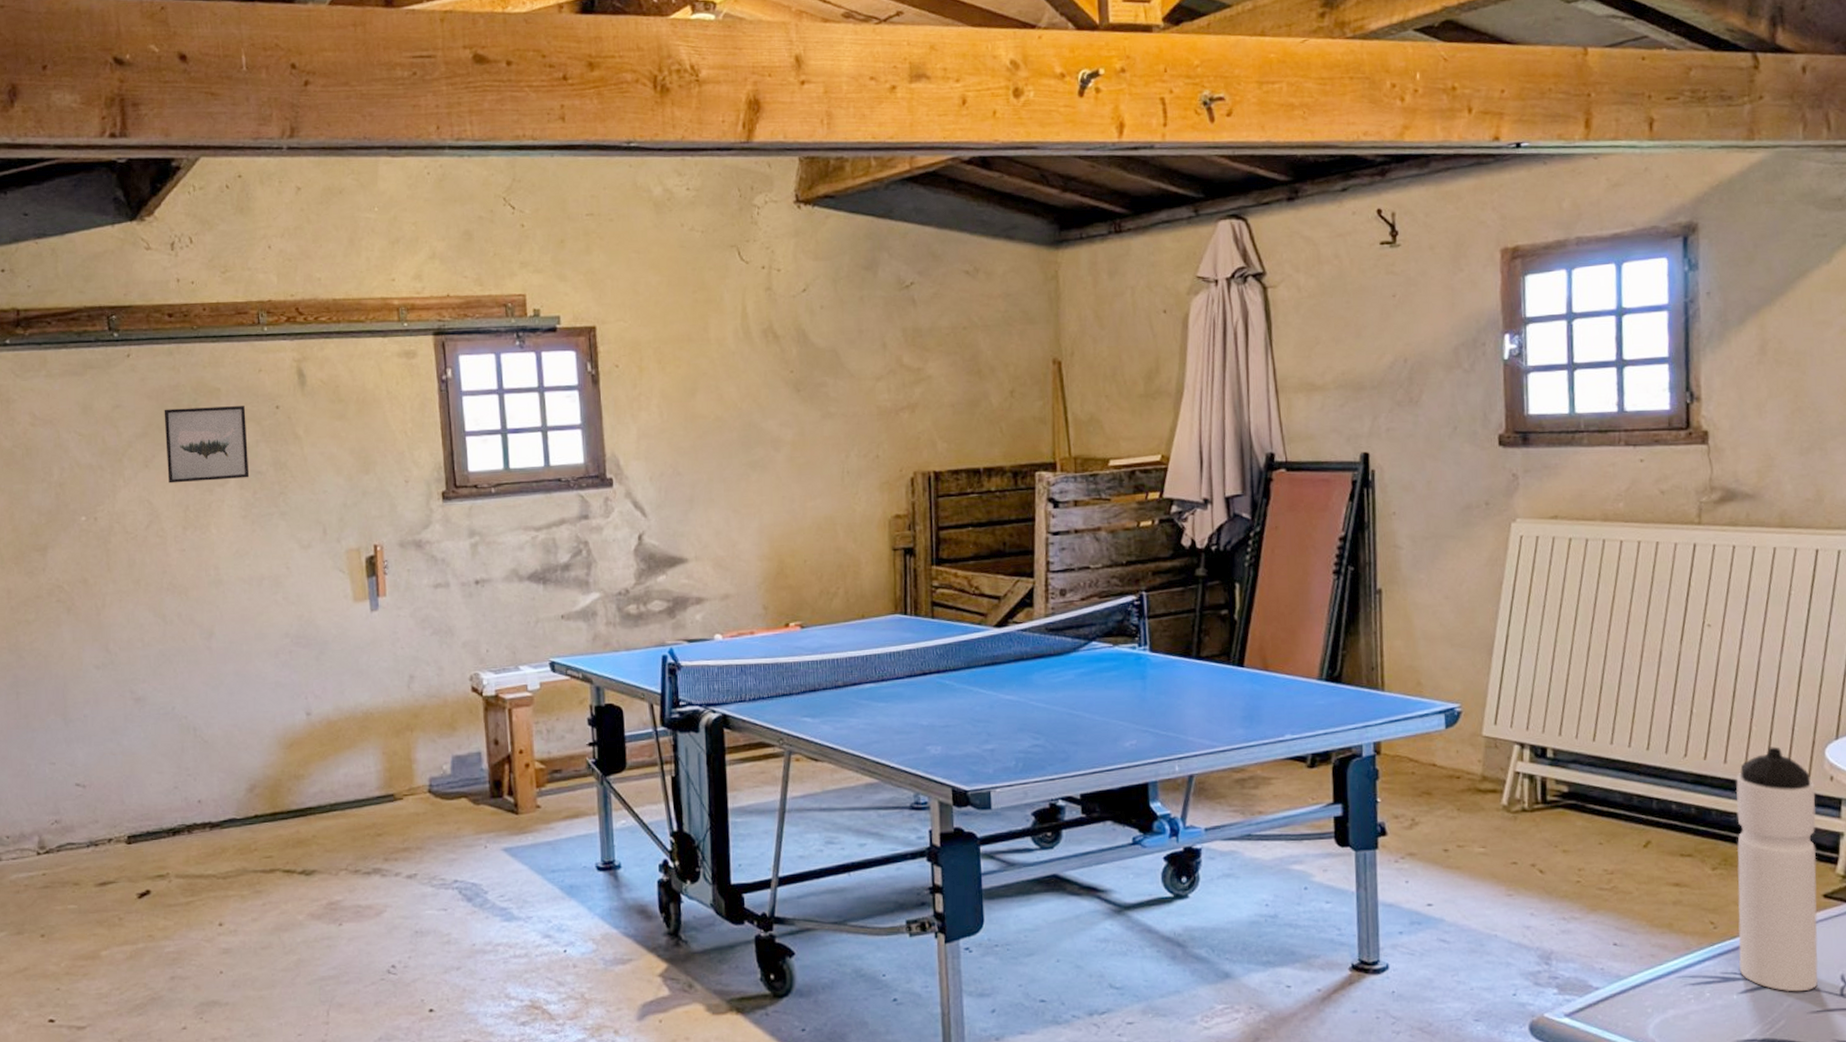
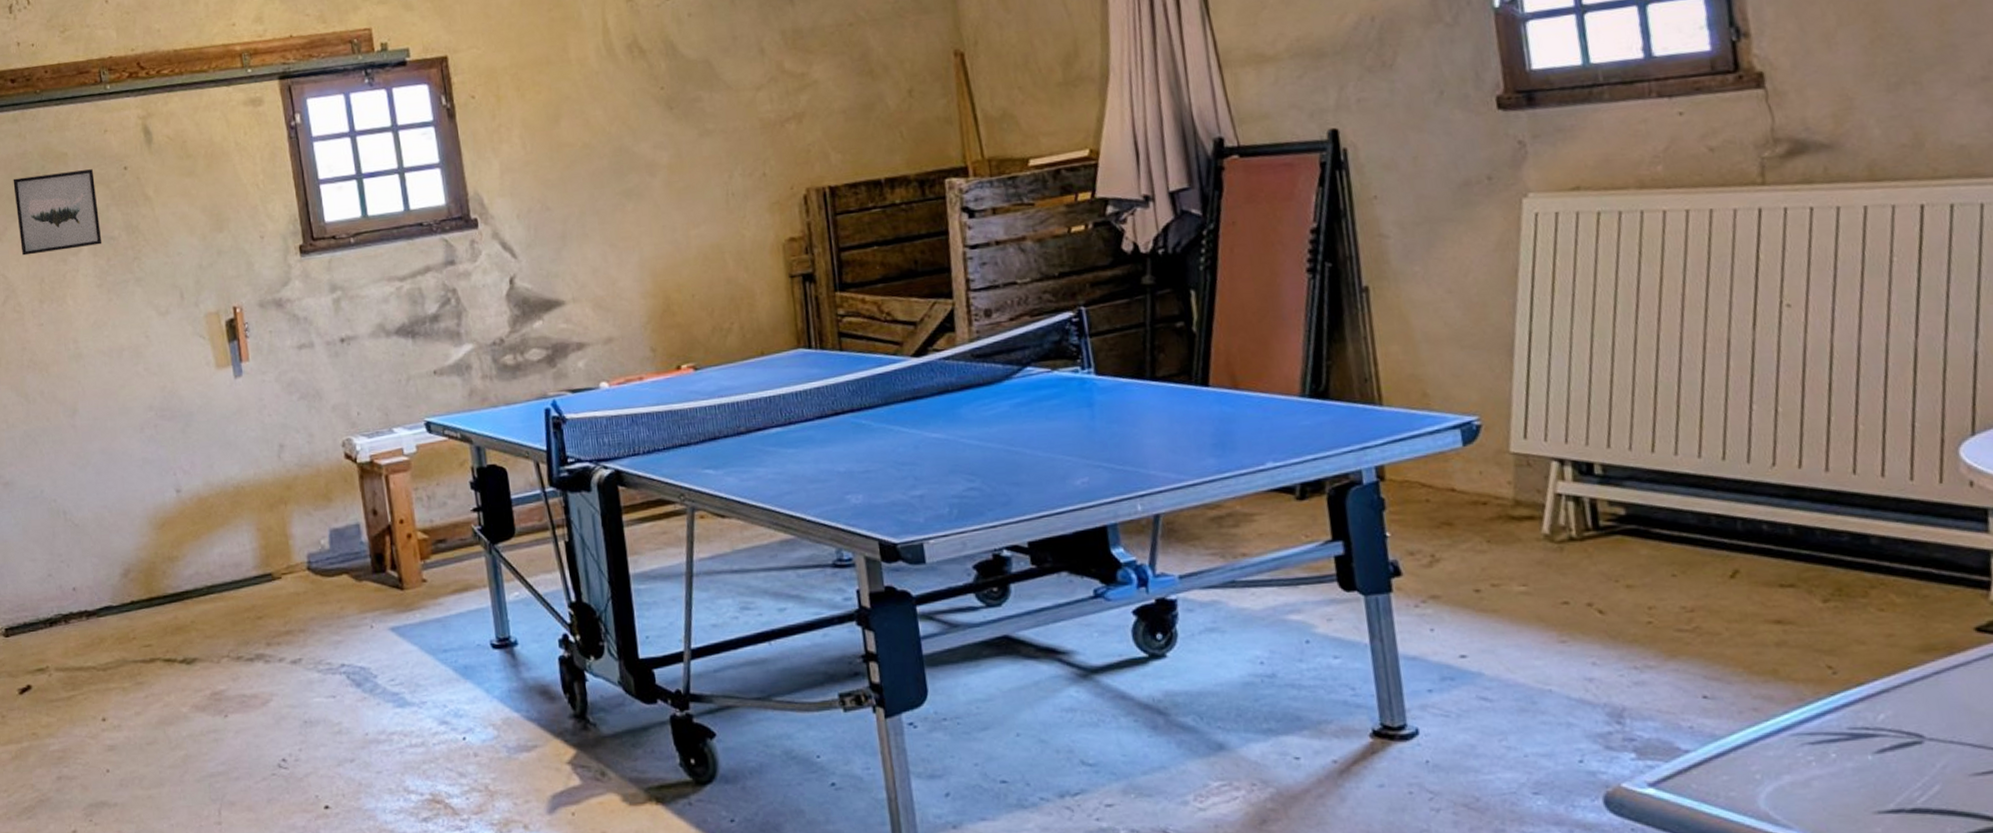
water bottle: present [1736,746,1819,992] -> none [1843,448,1980,750]

